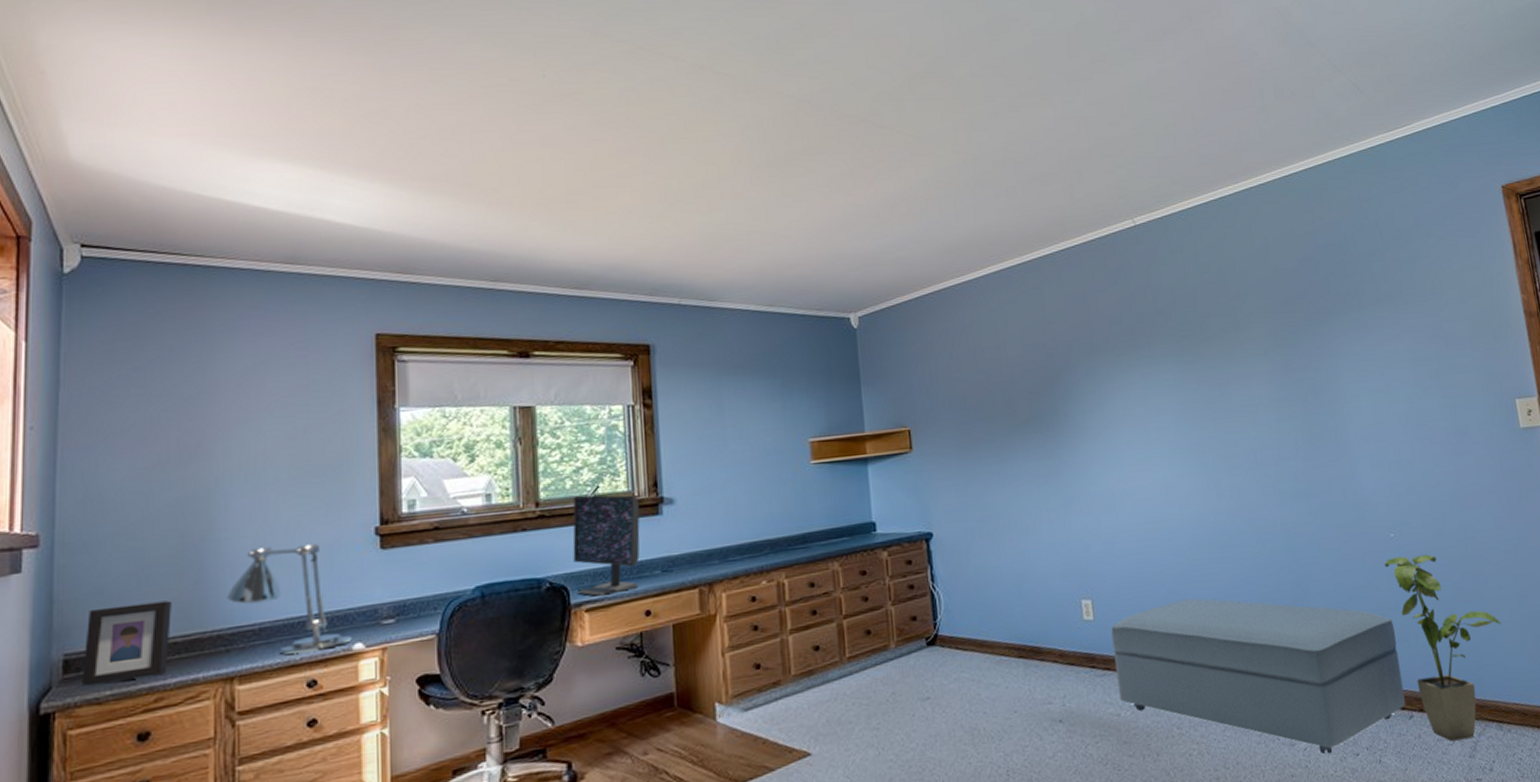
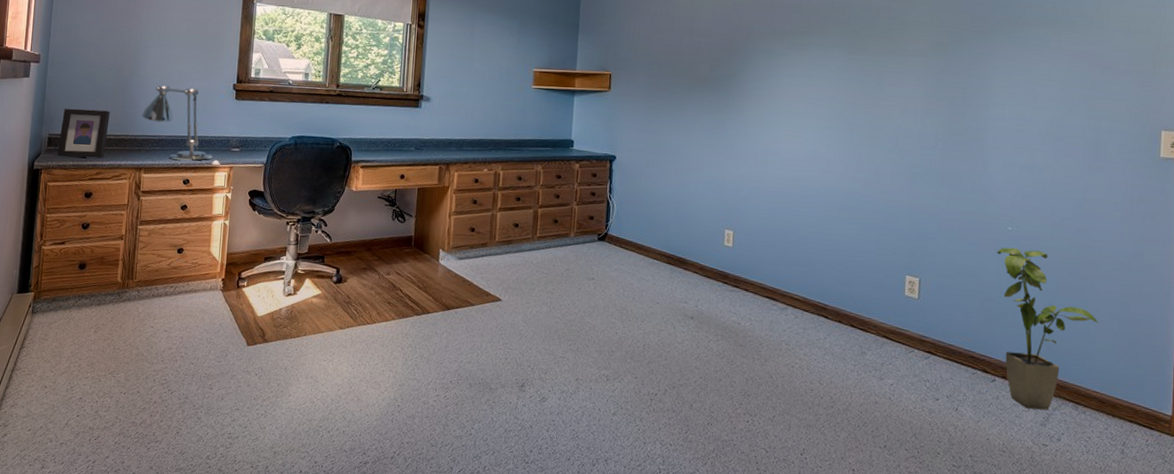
computer monitor: present [572,495,640,597] -> none [356,85,407,160]
ottoman: present [1111,598,1405,754] -> none [742,245,994,394]

